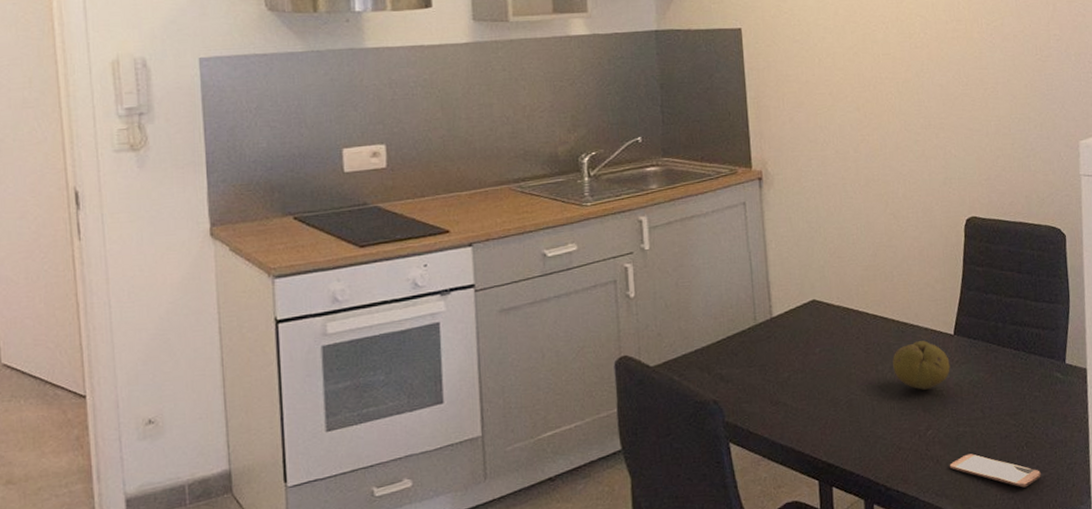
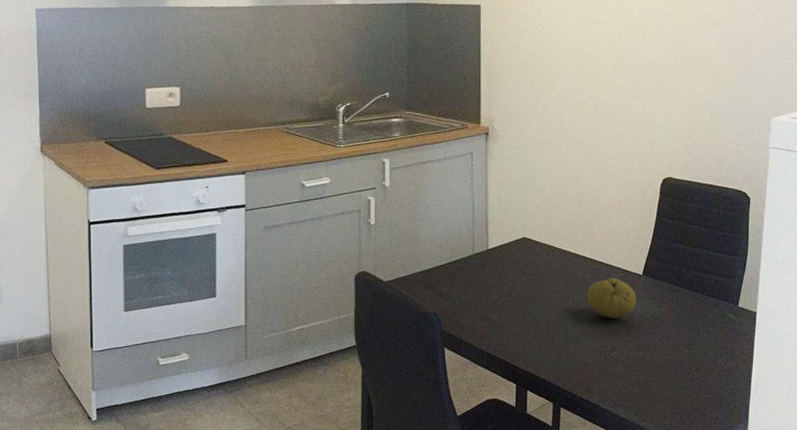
smartphone: present [949,454,1042,488] -> none [628,374,707,405]

